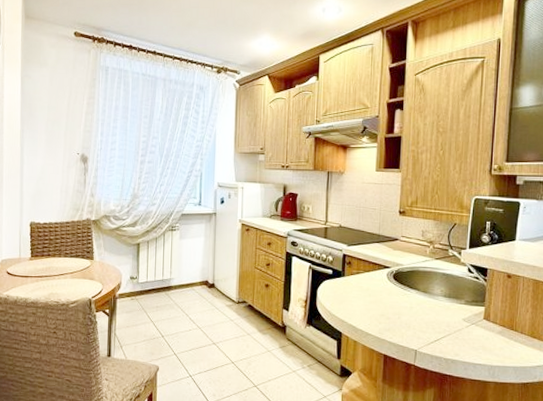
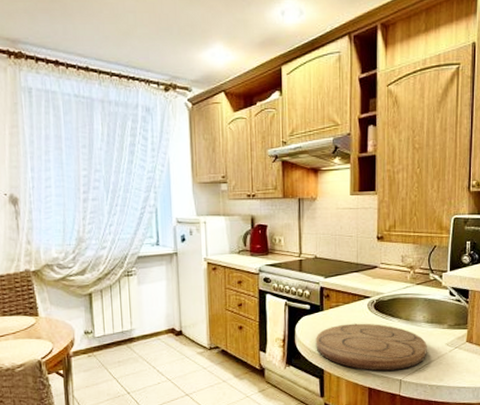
cutting board: none [335,291,444,340] -> present [316,323,427,371]

